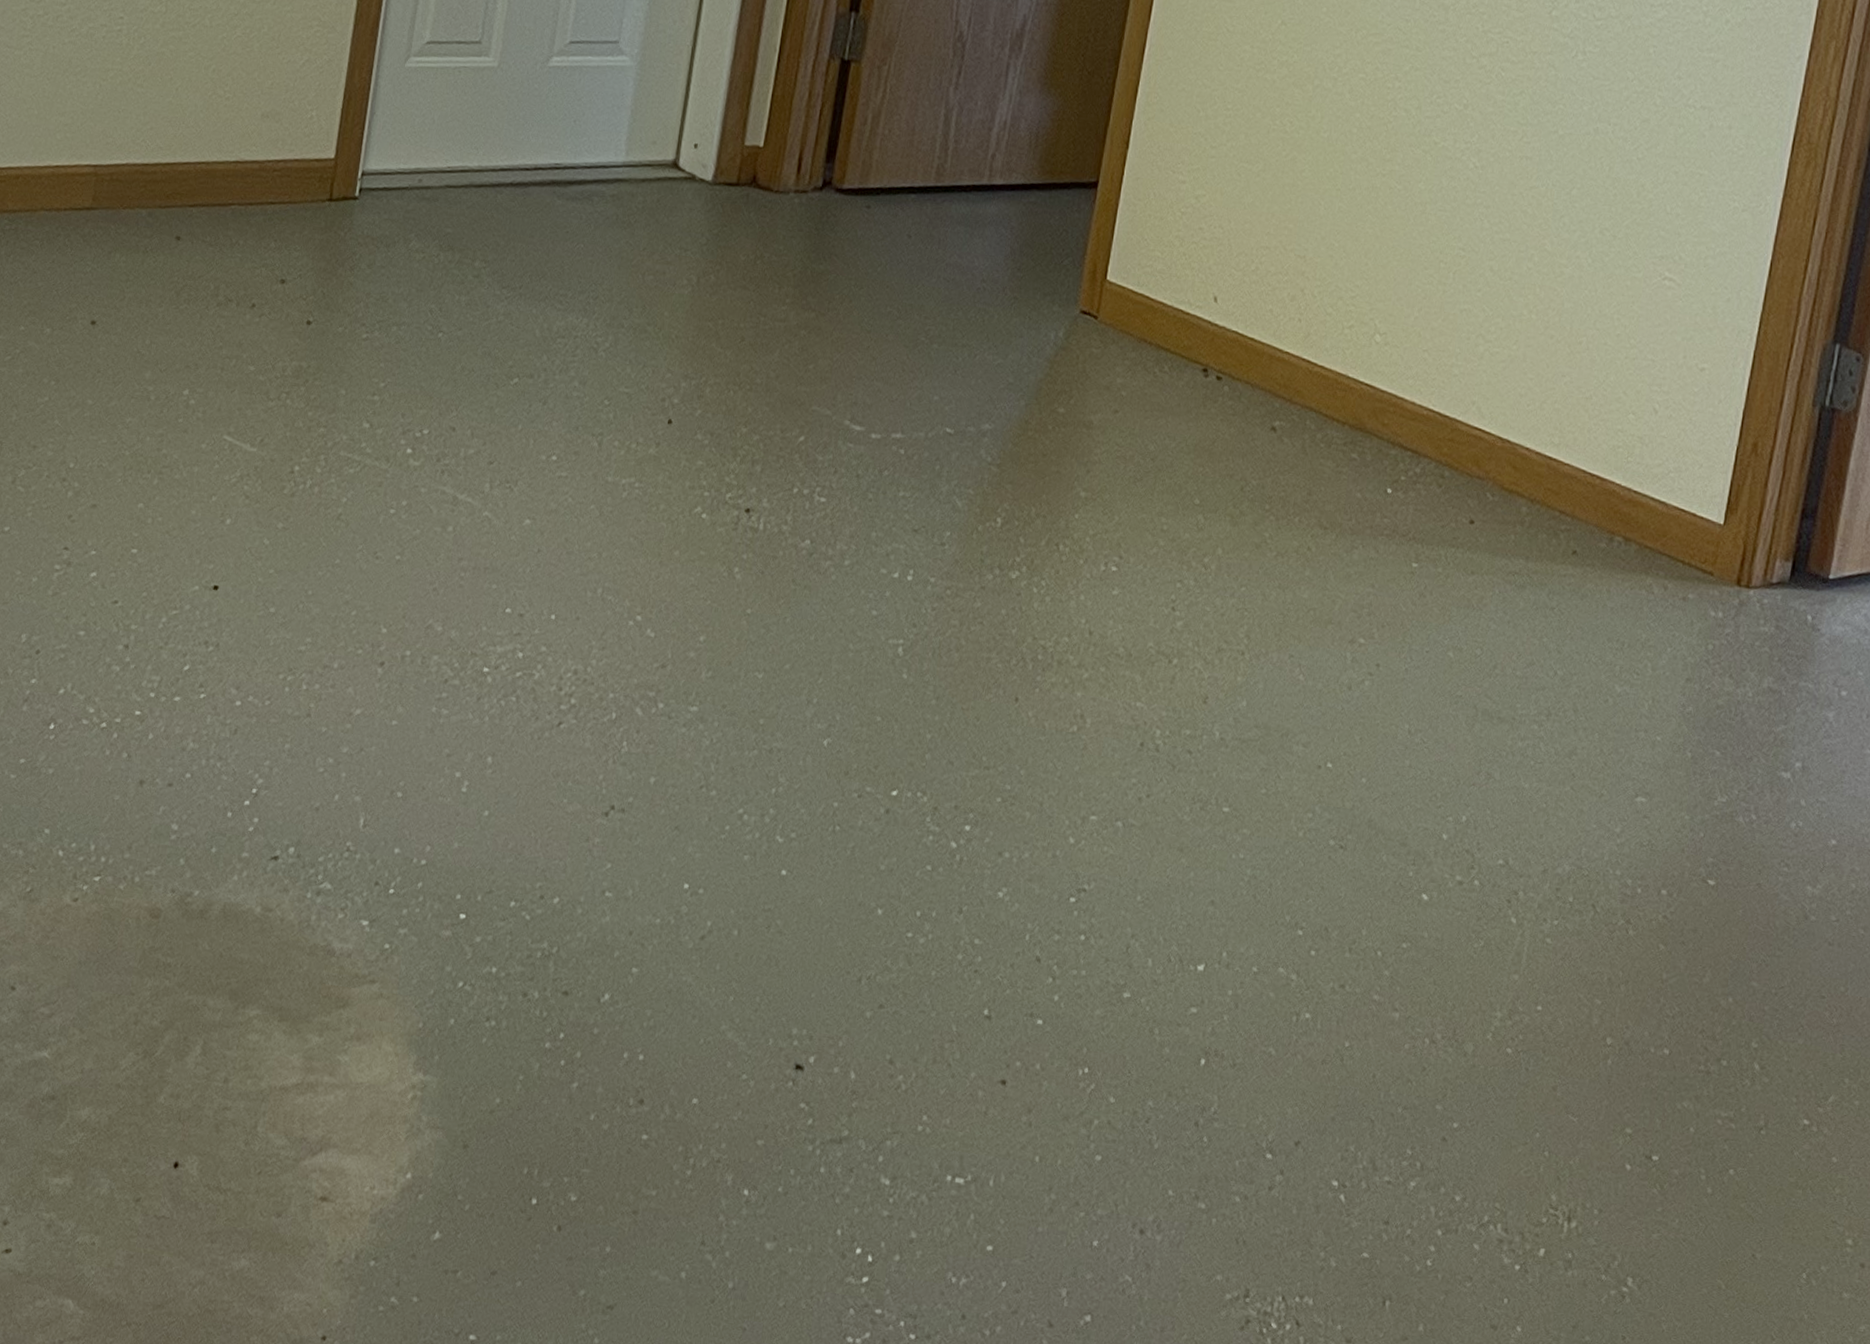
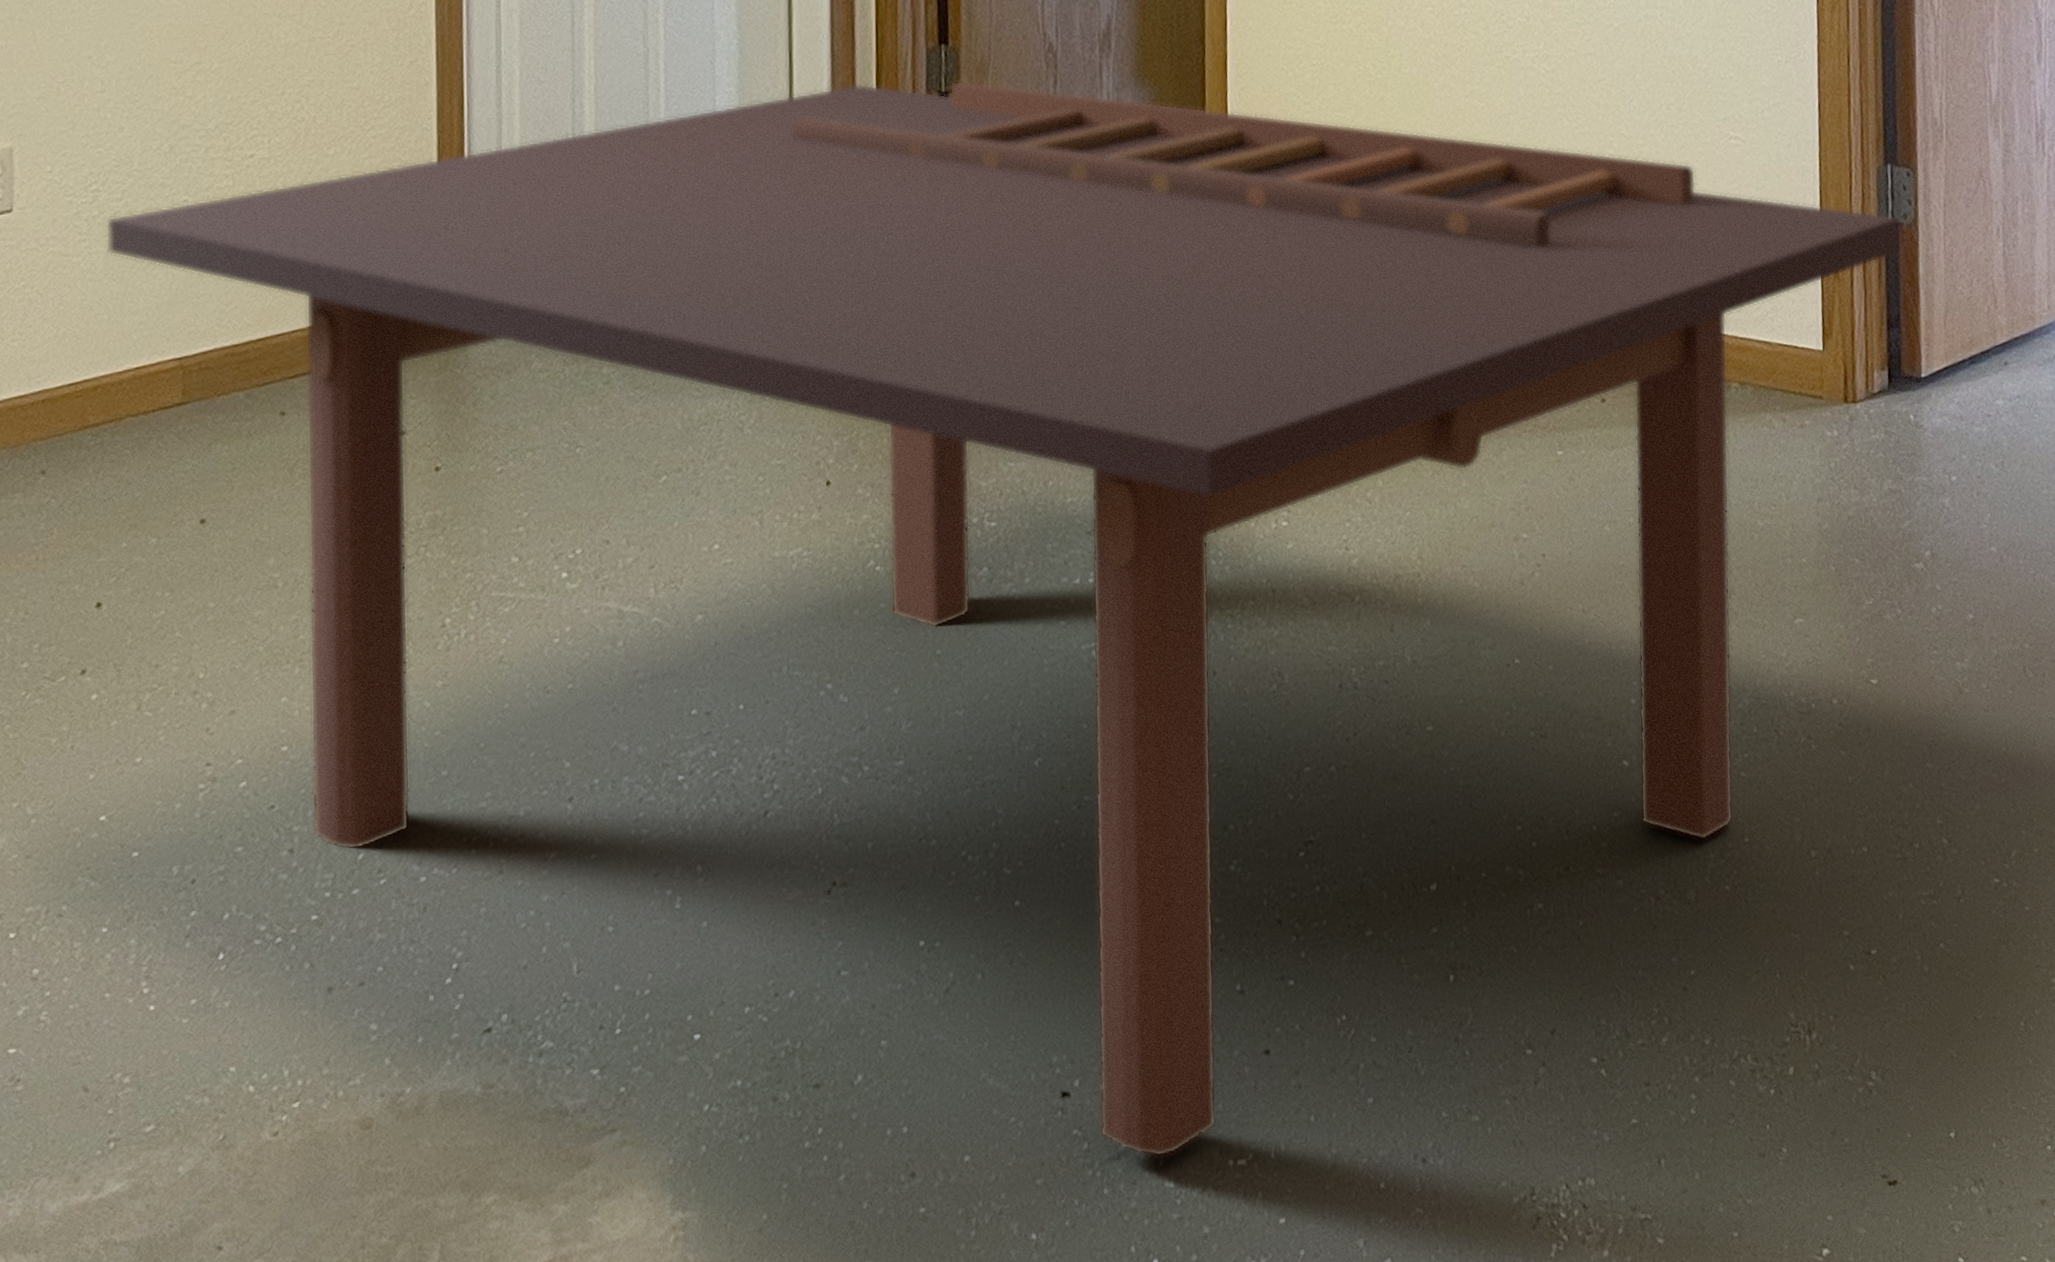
dining table: none [46,18,1839,1154] -> present [105,80,1902,1158]

